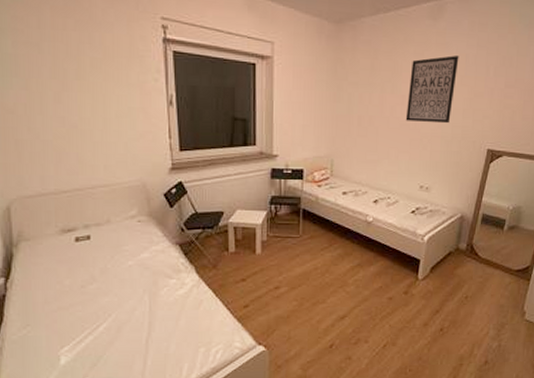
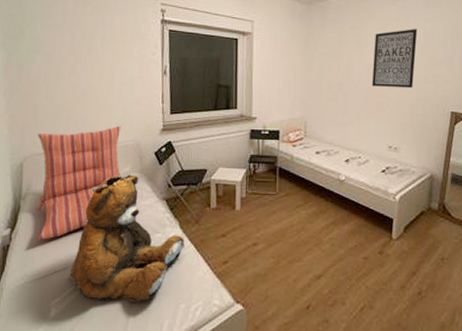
seat cushion: none [24,164,127,289] -> present [35,125,122,240]
teddy bear: none [76,218,203,347] -> present [68,174,185,302]

